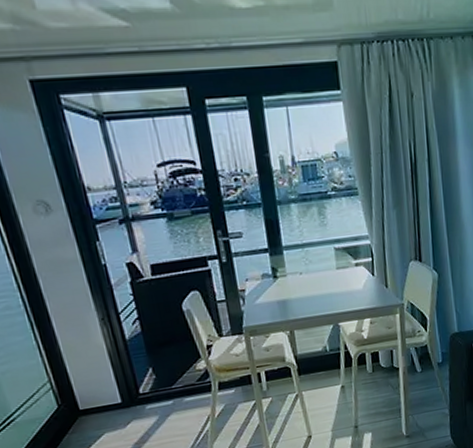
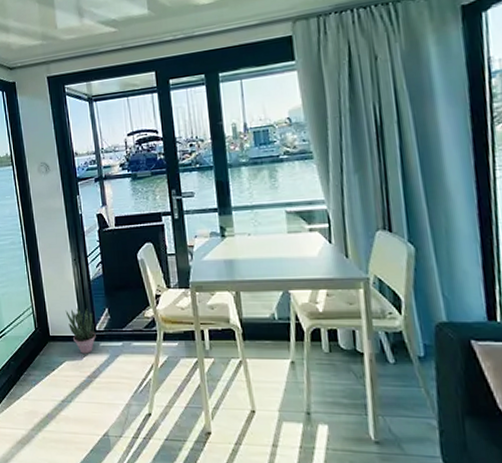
potted plant: none [97,371,141,422] -> present [65,306,96,355]

